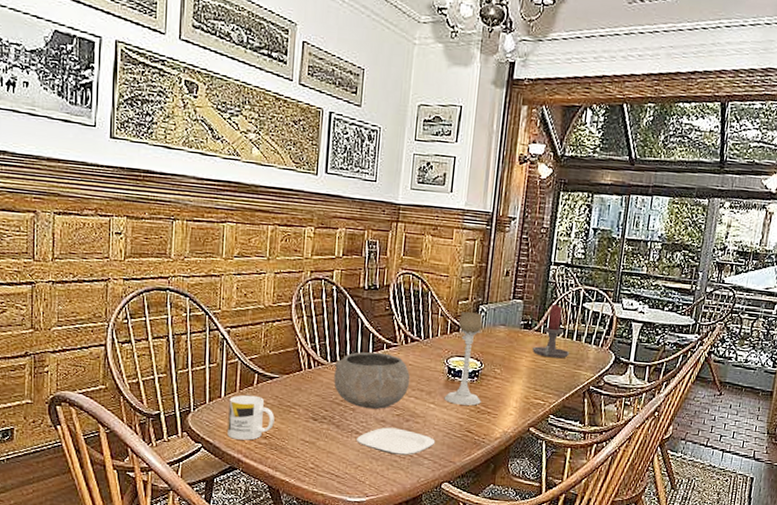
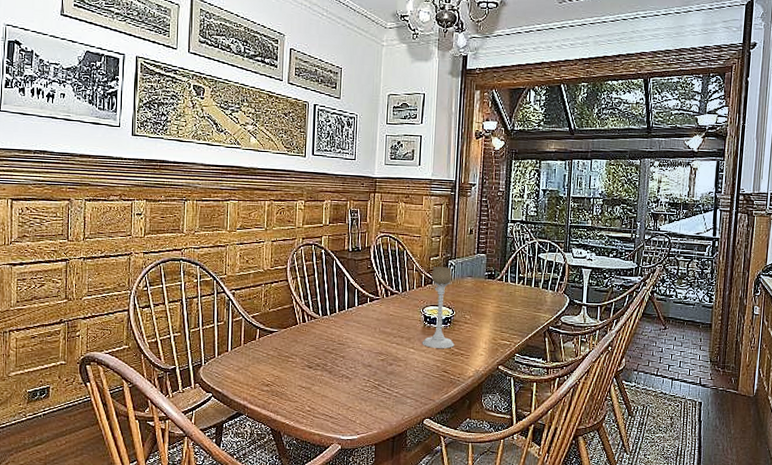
mug: present [227,395,275,441] -> none [234,348,275,388]
bowl: present [334,352,410,410] -> none [325,305,392,356]
plate: present [357,427,436,455] -> none [347,371,416,395]
candle holder: present [532,304,570,359] -> none [497,256,530,304]

